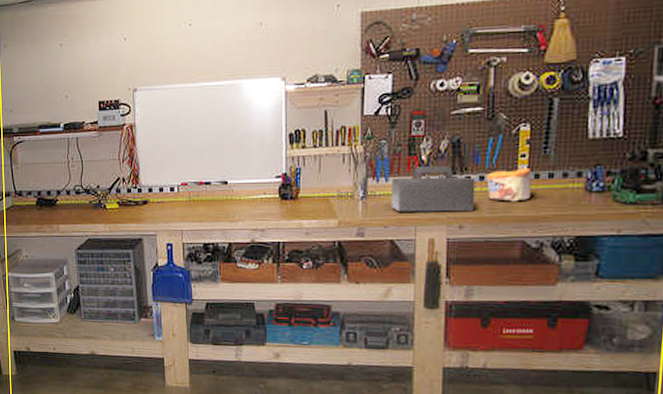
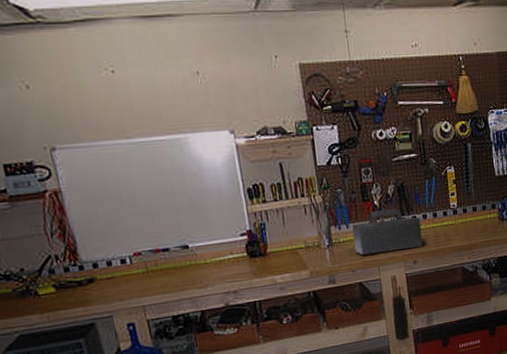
can: present [486,168,532,202] -> none [427,205,464,236]

